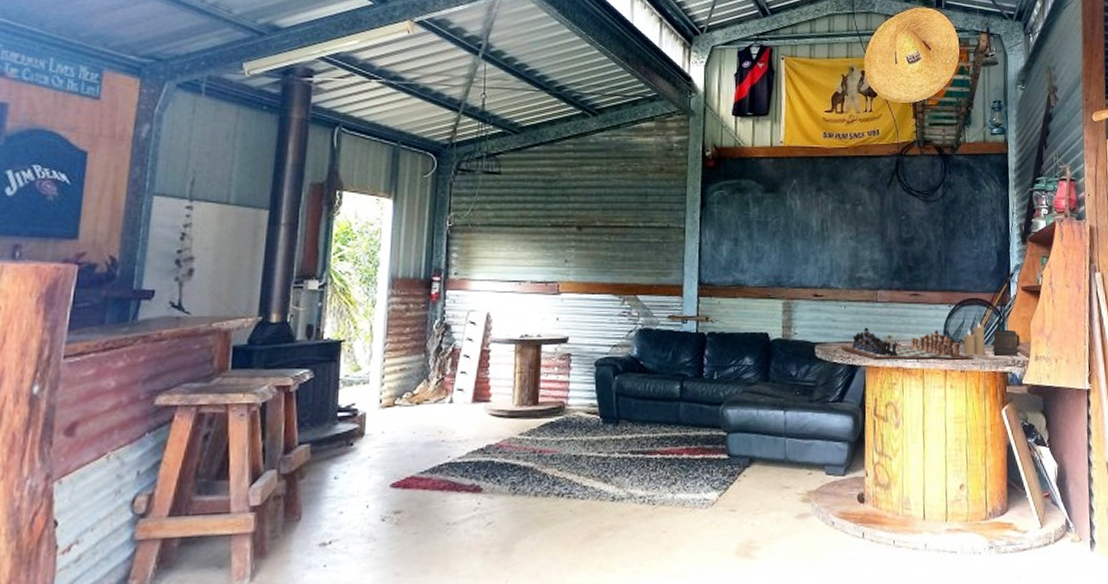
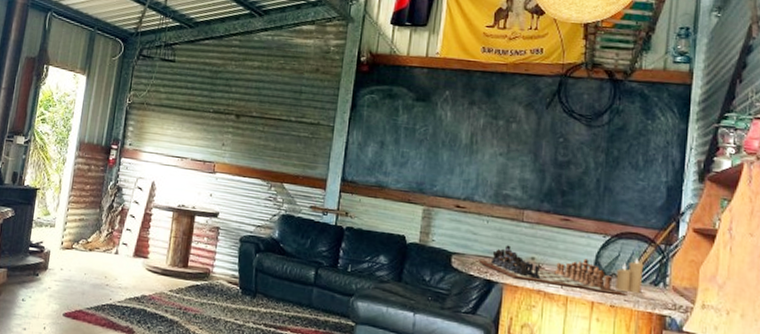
beer mug: present [993,329,1020,357] -> none [650,268,685,301]

